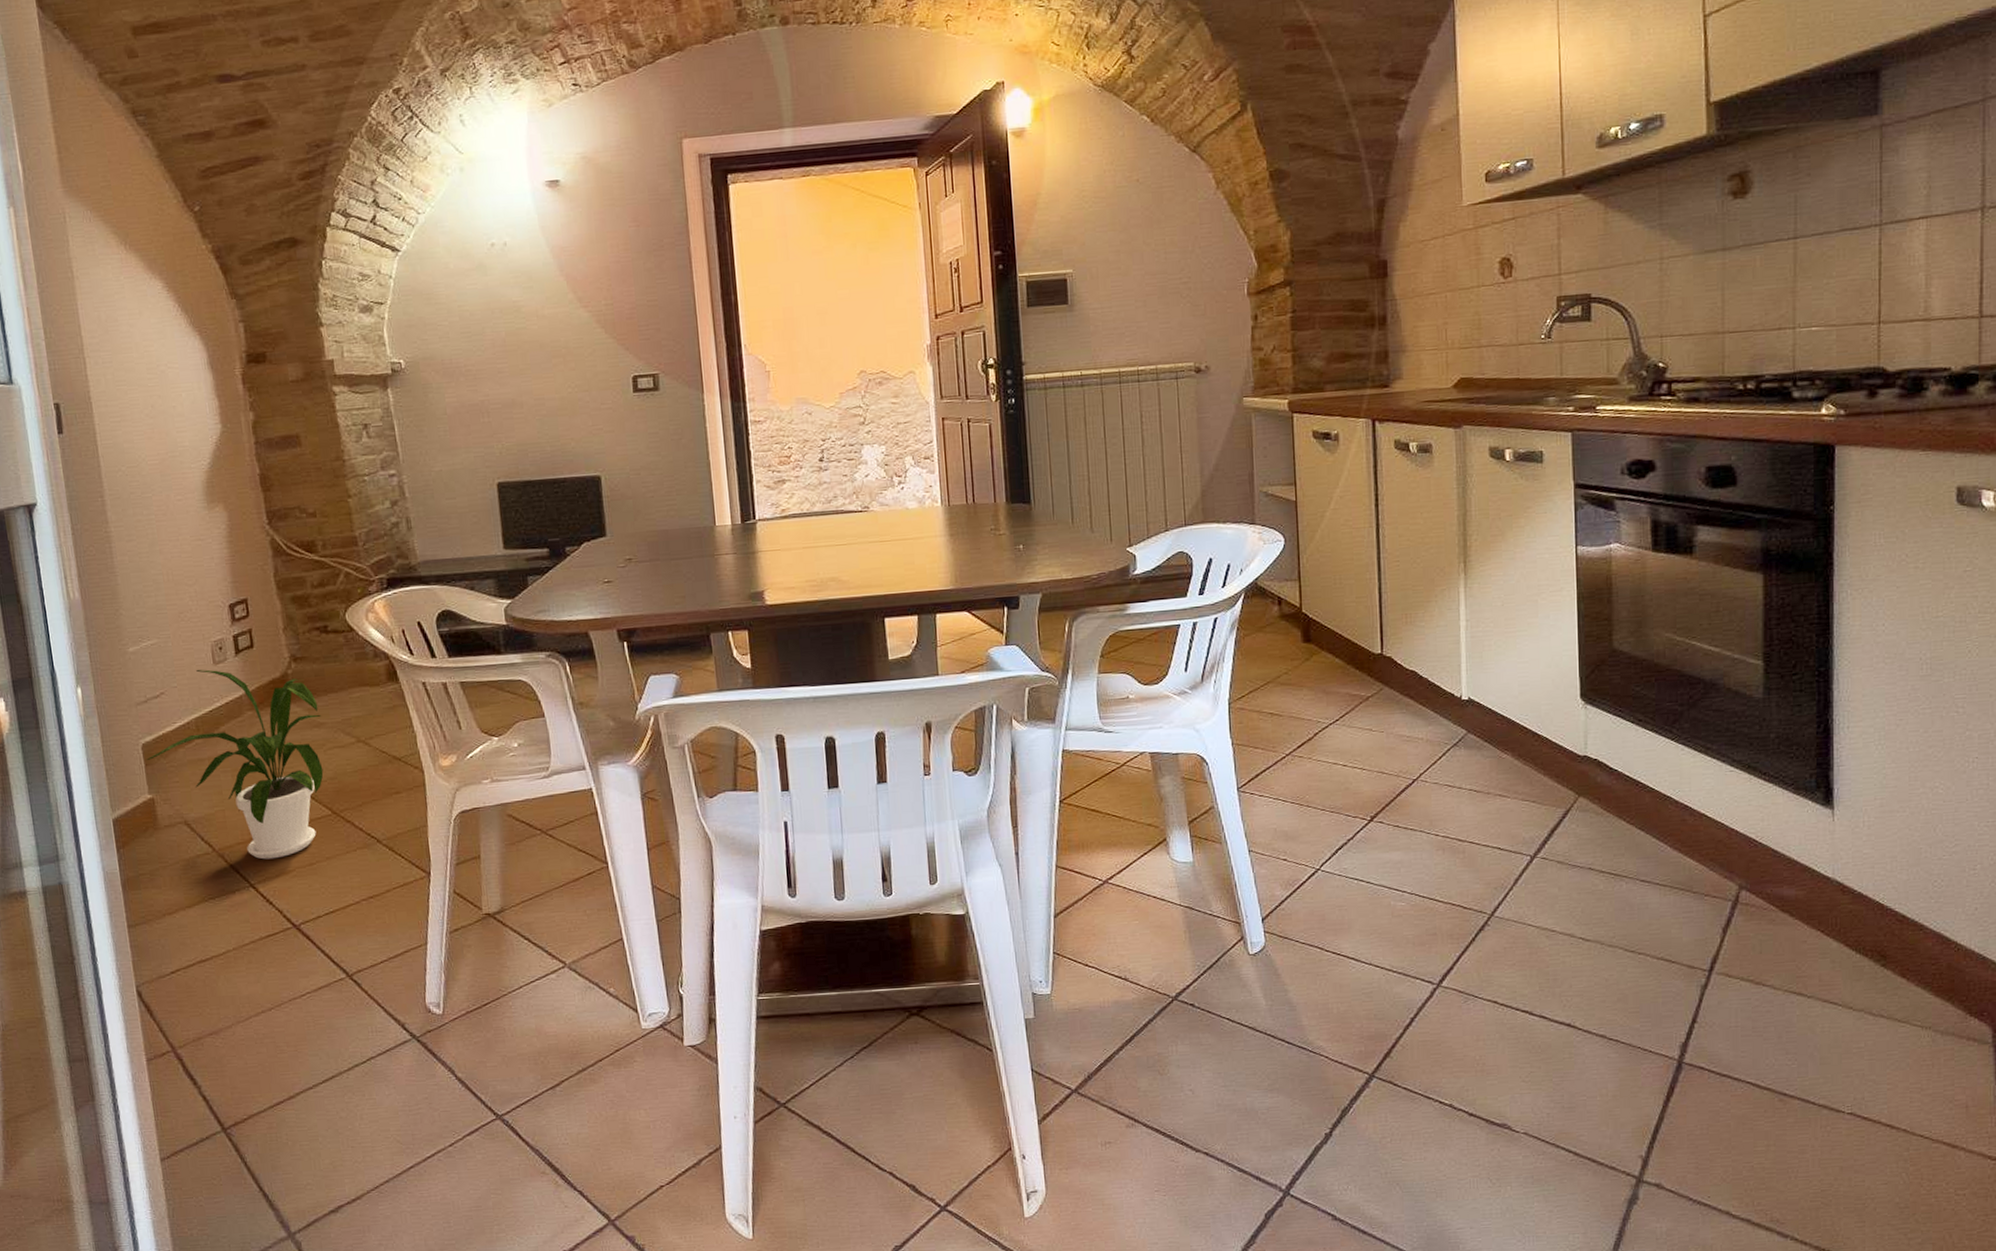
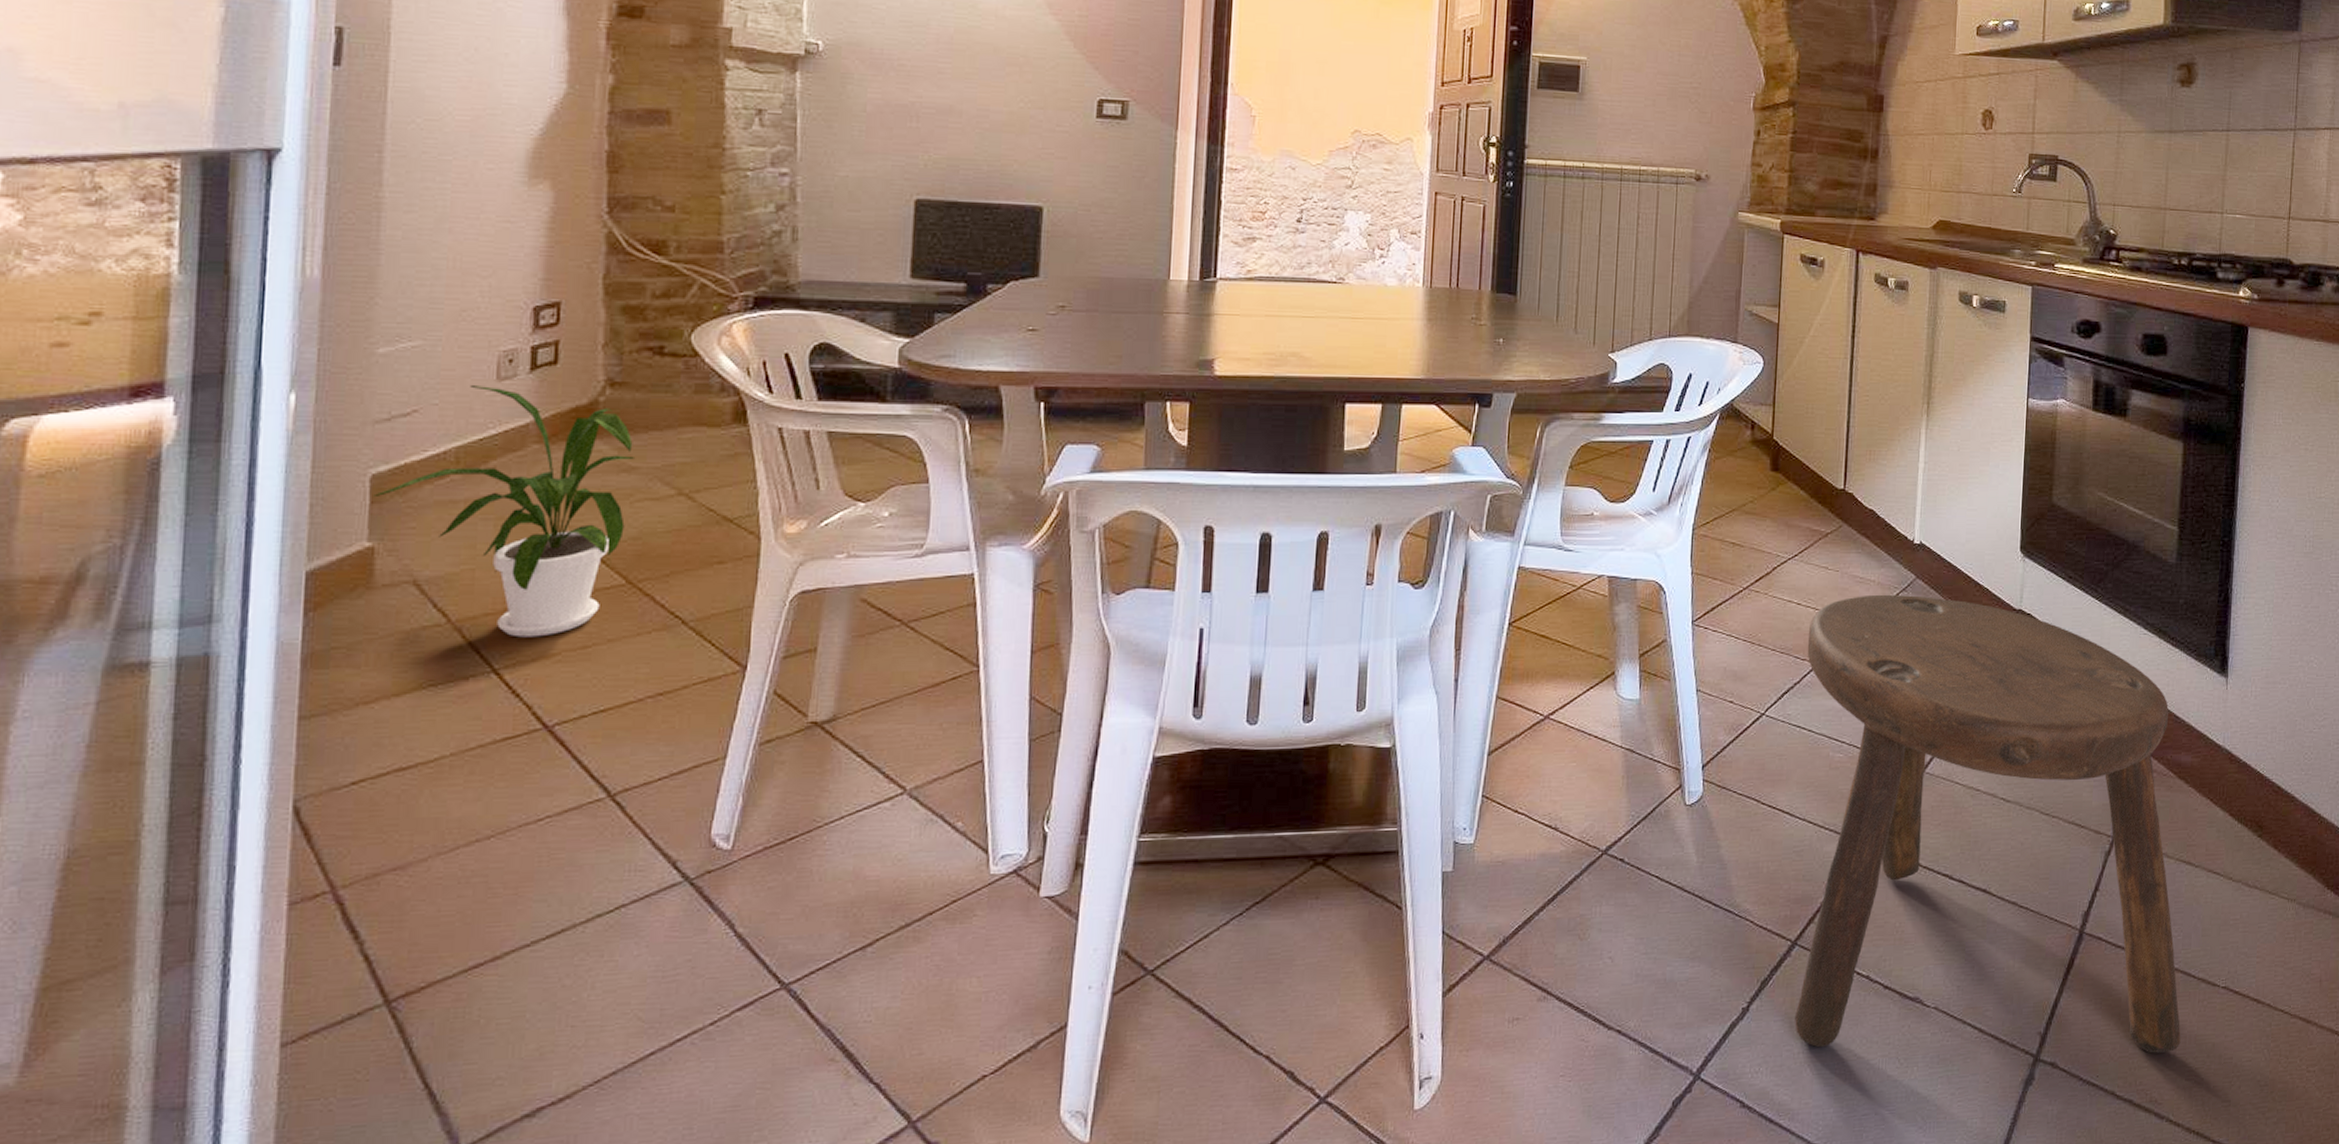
stool: none [1357,749,1802,1176] -> present [1795,594,2181,1053]

